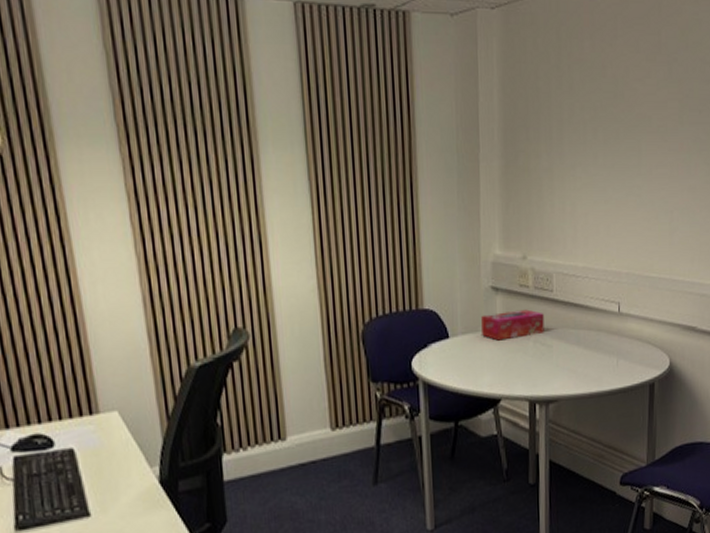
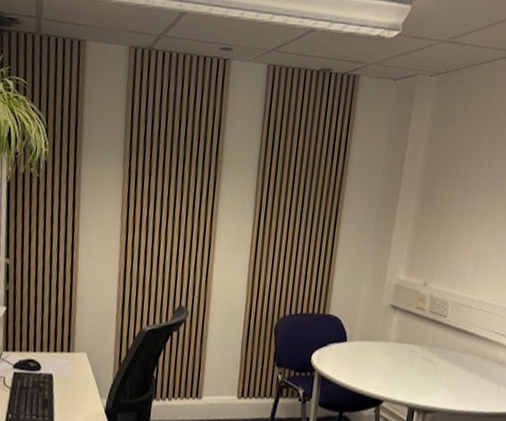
tissue box: present [480,309,544,341] -> none [375,327,435,352]

